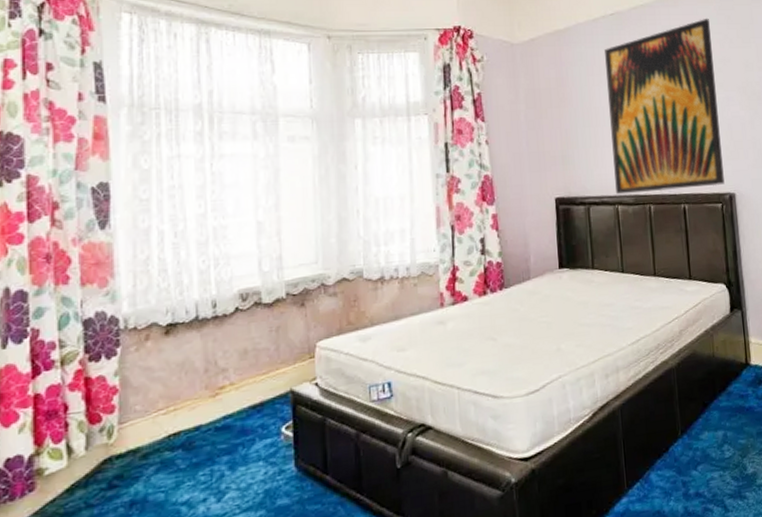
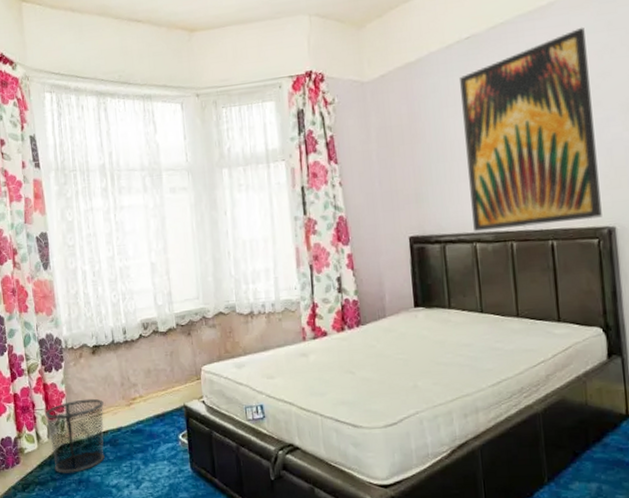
waste bin: none [84,391,177,496] -> present [45,398,105,474]

